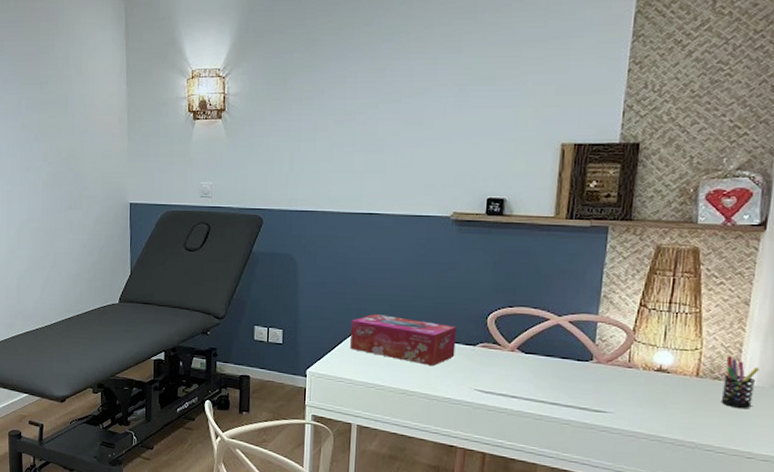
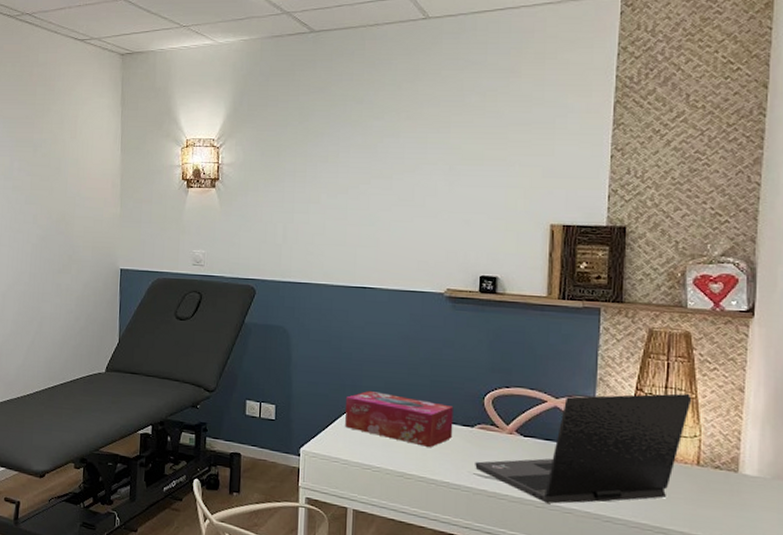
laptop: none [476,308,696,416] -> present [475,393,692,504]
pen holder: present [720,356,759,409] -> none [723,444,759,501]

